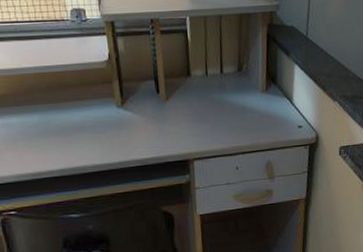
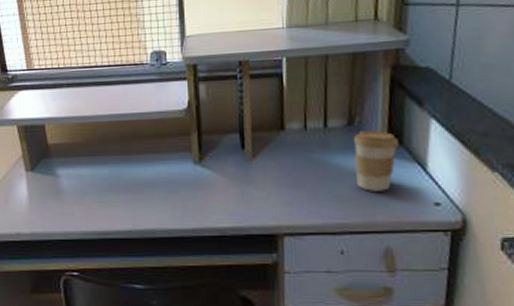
coffee cup: none [242,75,274,121] -> present [353,131,398,191]

